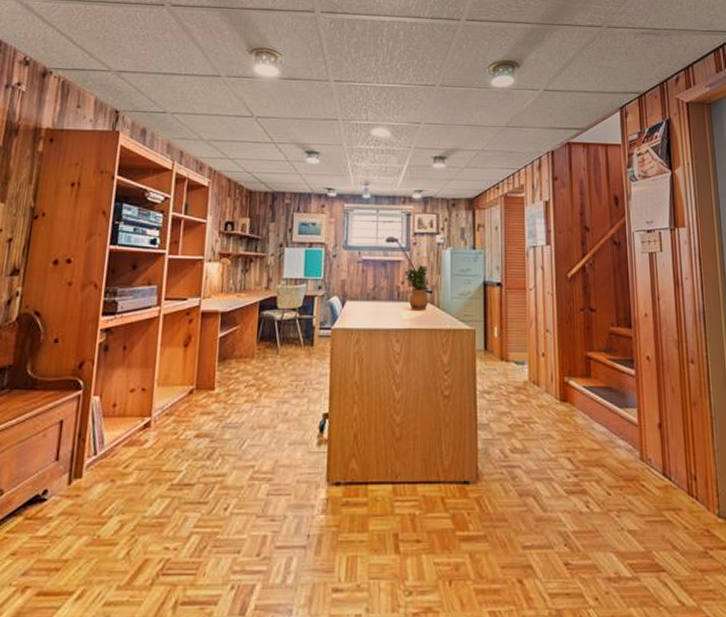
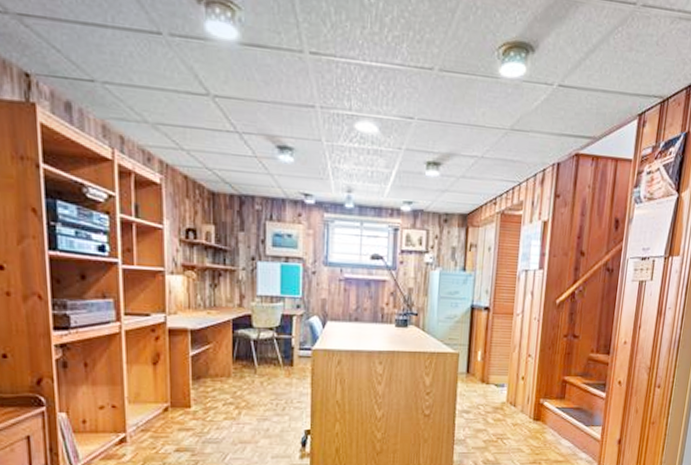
potted plant: present [406,265,429,311] -> none [391,286,415,334]

